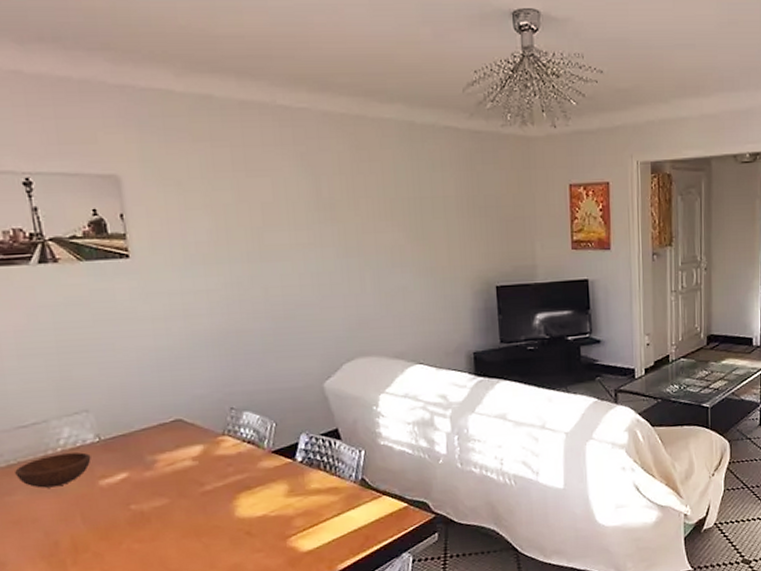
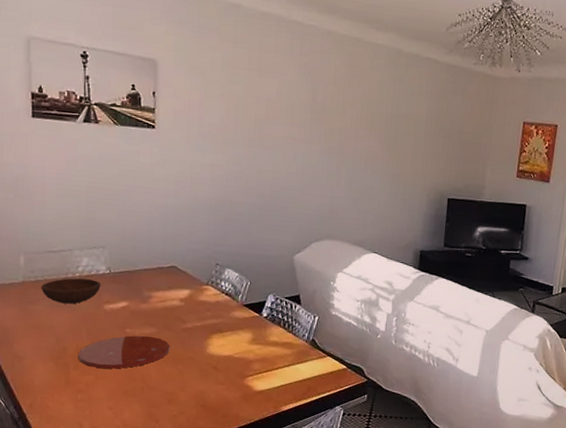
plate: none [74,508,190,559] -> present [78,335,170,369]

